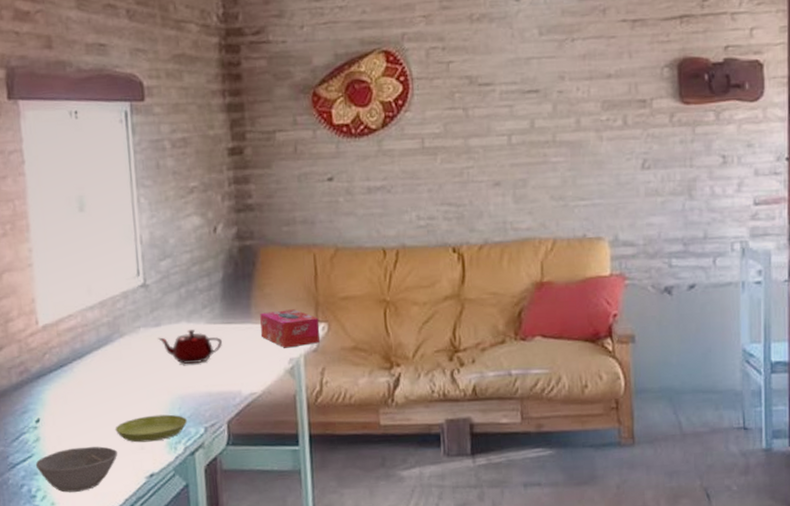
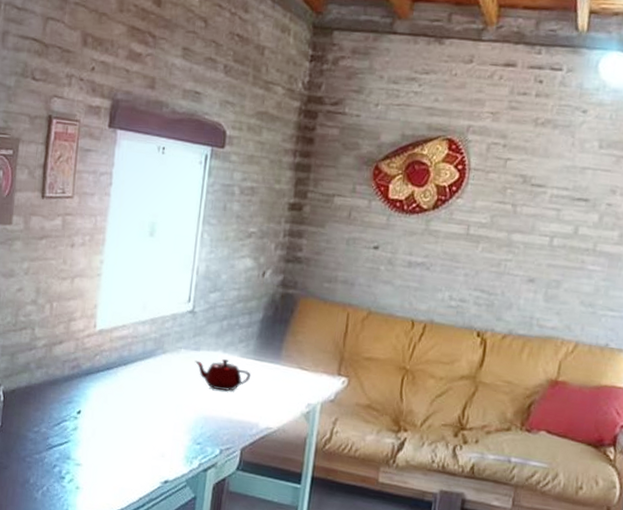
bowl: present [35,446,118,493] -> none [69,442,142,483]
saucer: present [115,414,188,443] -> none [142,428,207,453]
tissue box: present [260,309,321,348] -> none [286,356,341,395]

